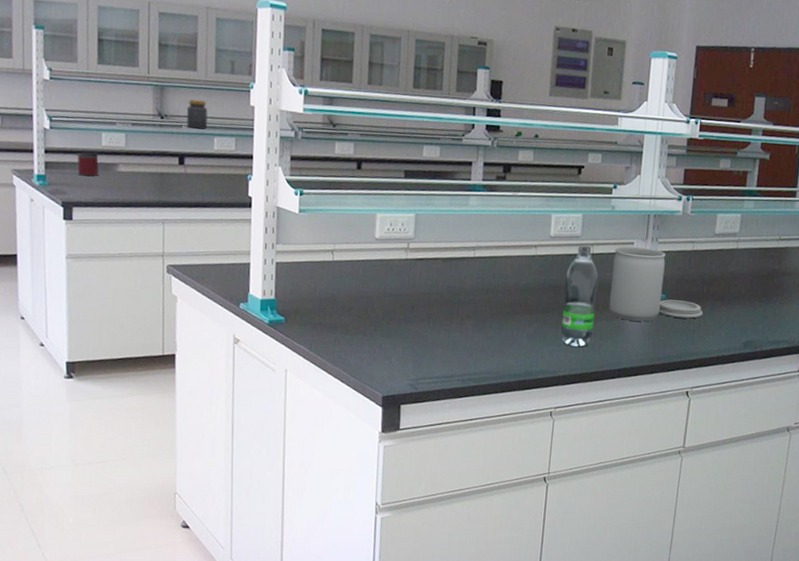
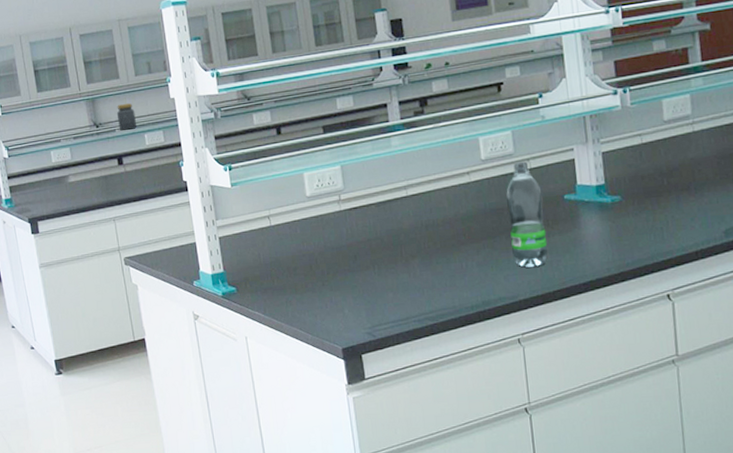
beverage cup: present [76,152,99,176] -> none [32,170,54,193]
jar: present [609,246,703,322] -> none [554,151,669,231]

